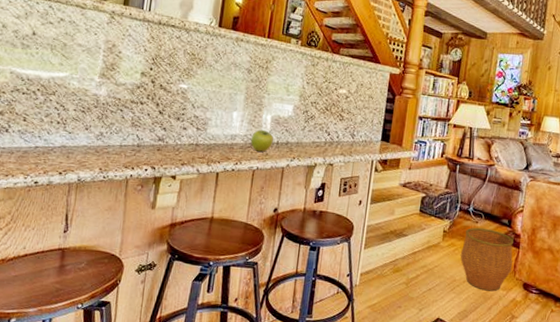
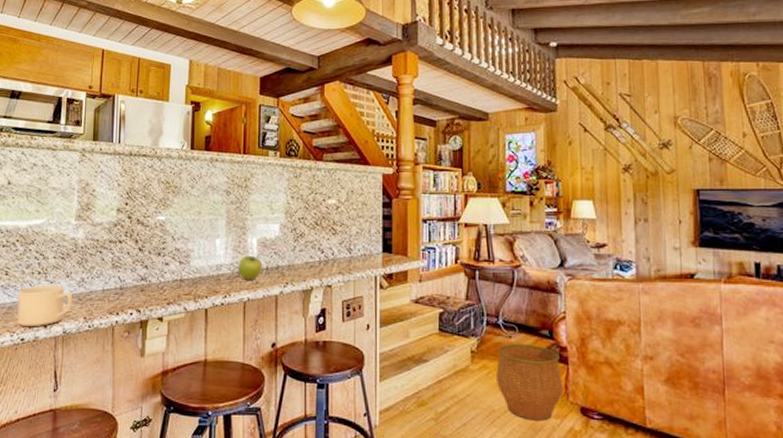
mug: none [32,134,91,173] -> present [17,284,73,327]

